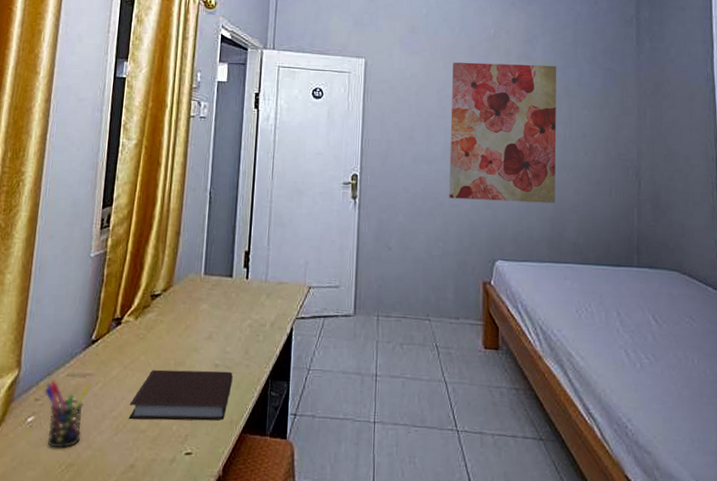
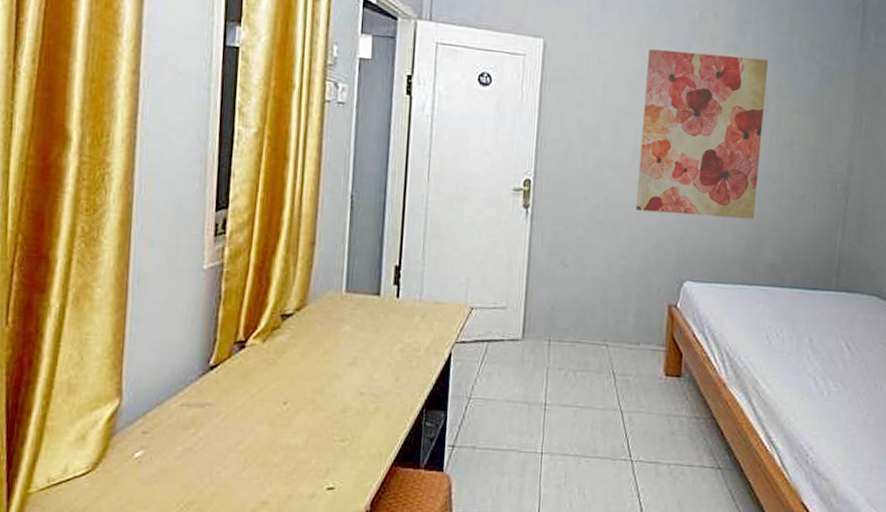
pen holder: present [44,380,91,449] -> none [153,410,211,486]
notebook: present [128,369,233,421] -> none [258,398,382,454]

